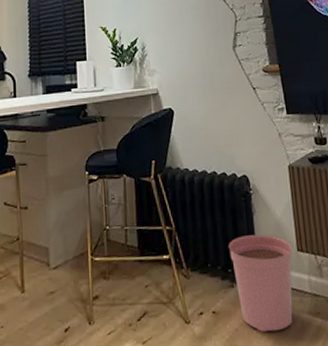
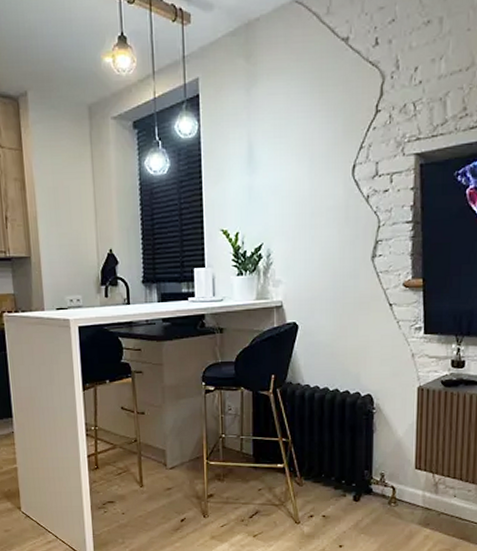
plant pot: present [228,234,293,333] -> none [344,451,410,536]

